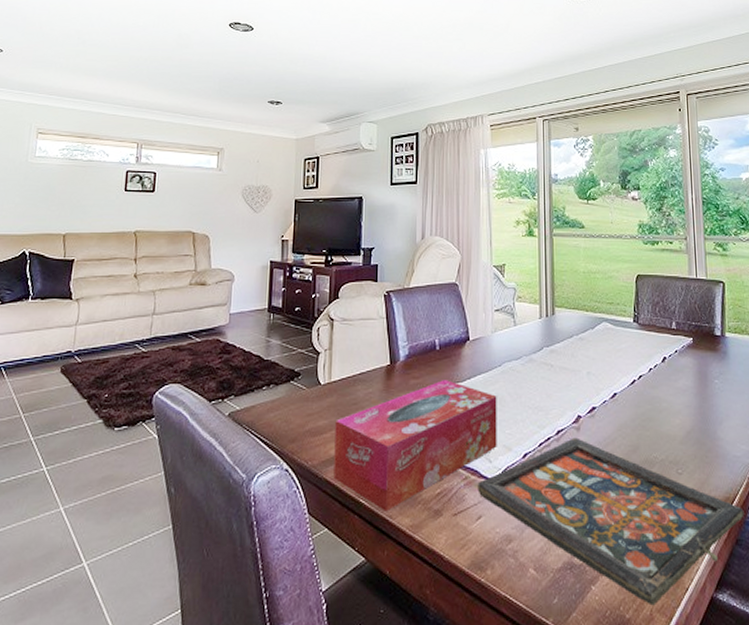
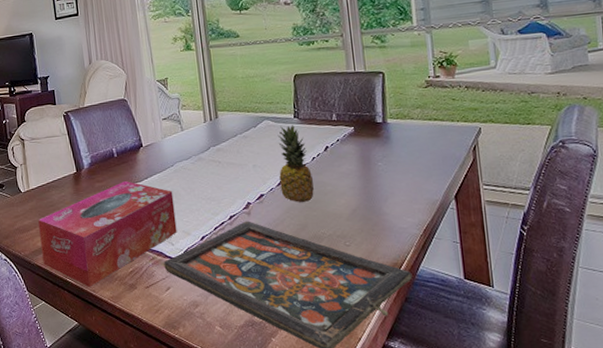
fruit: none [614,330,649,419] -> present [277,125,314,202]

